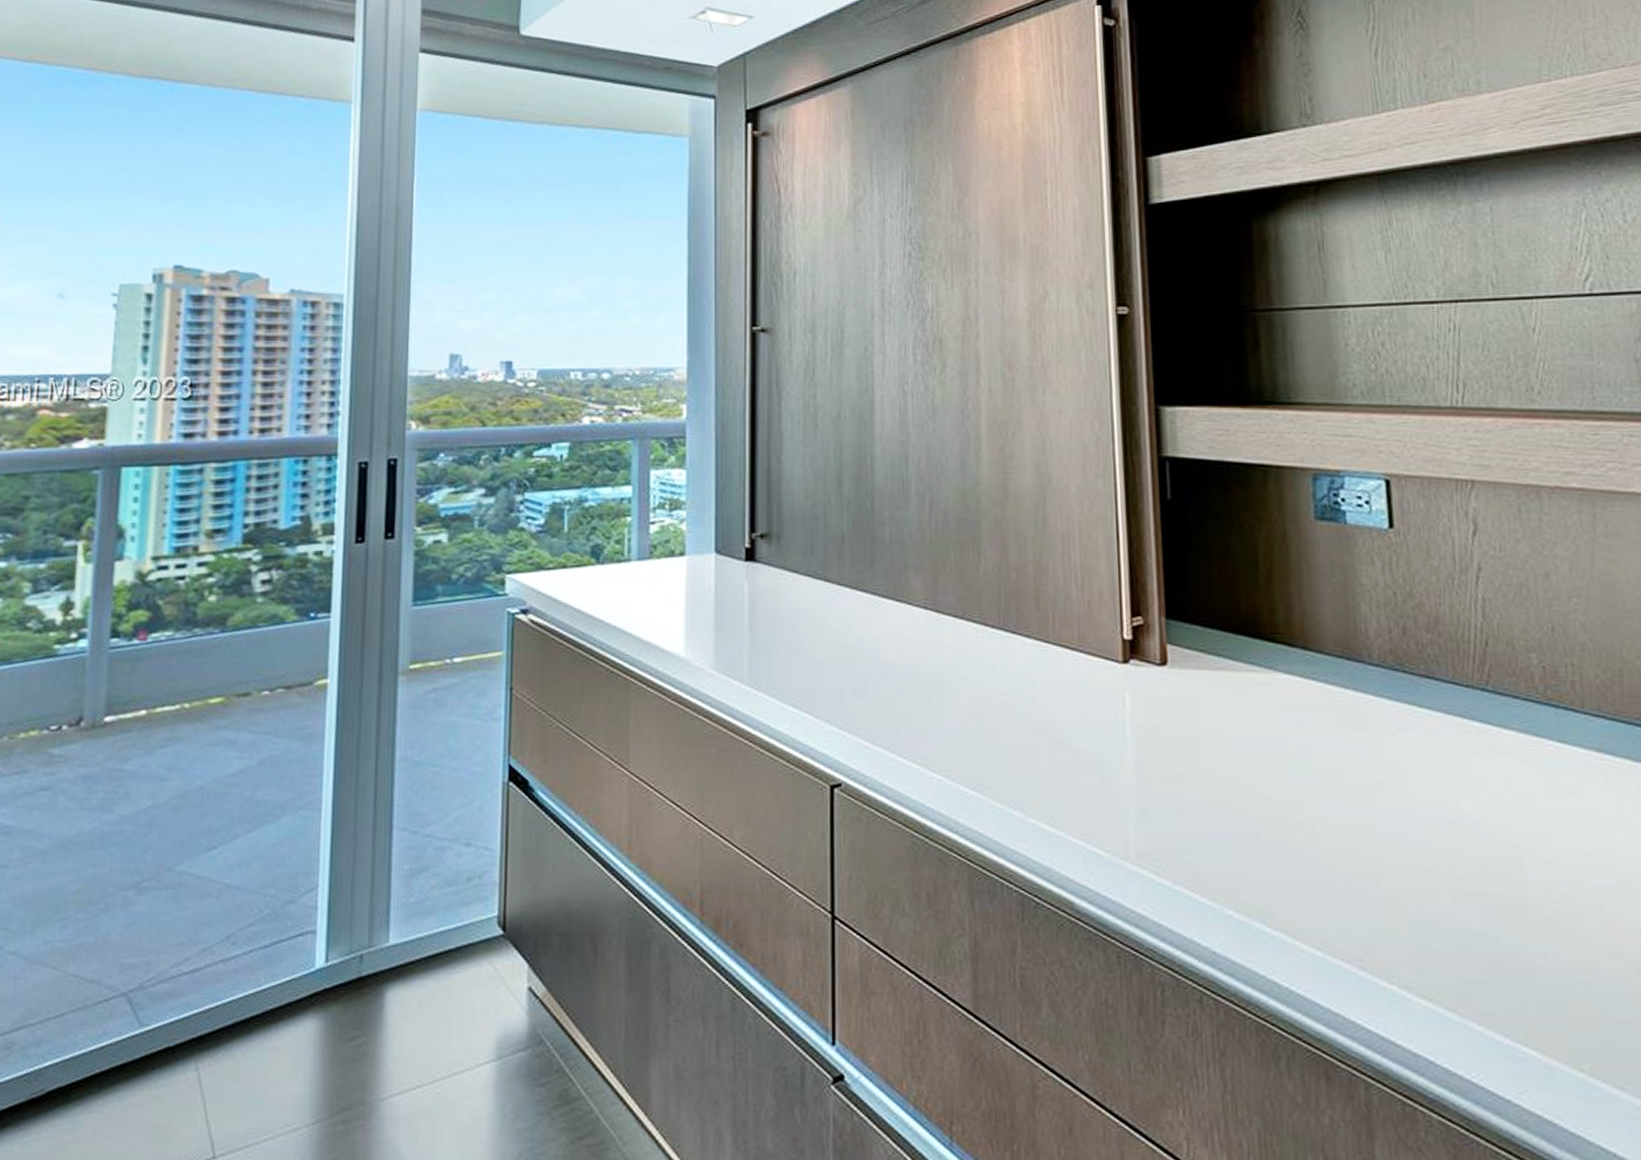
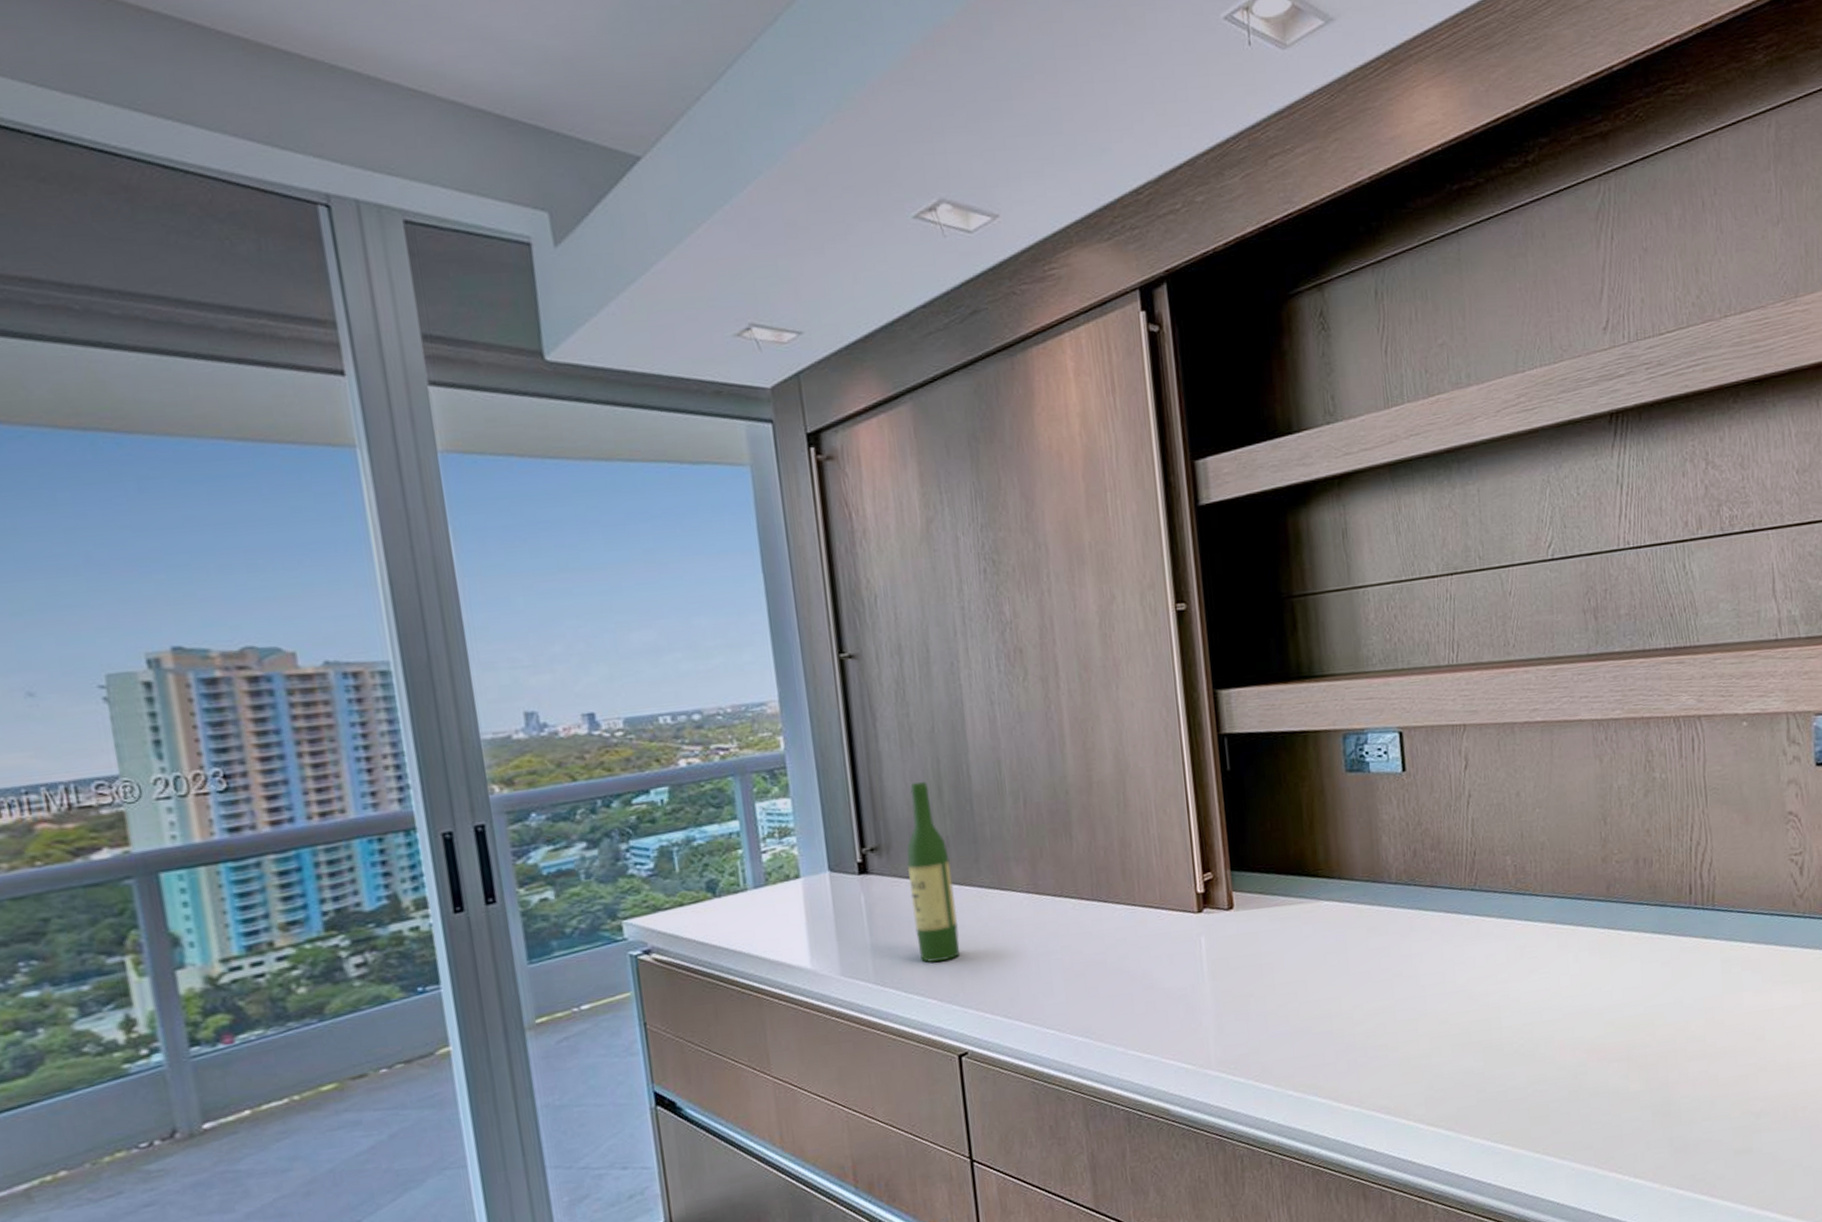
wine bottle: none [796,470,846,672] -> present [906,782,960,962]

